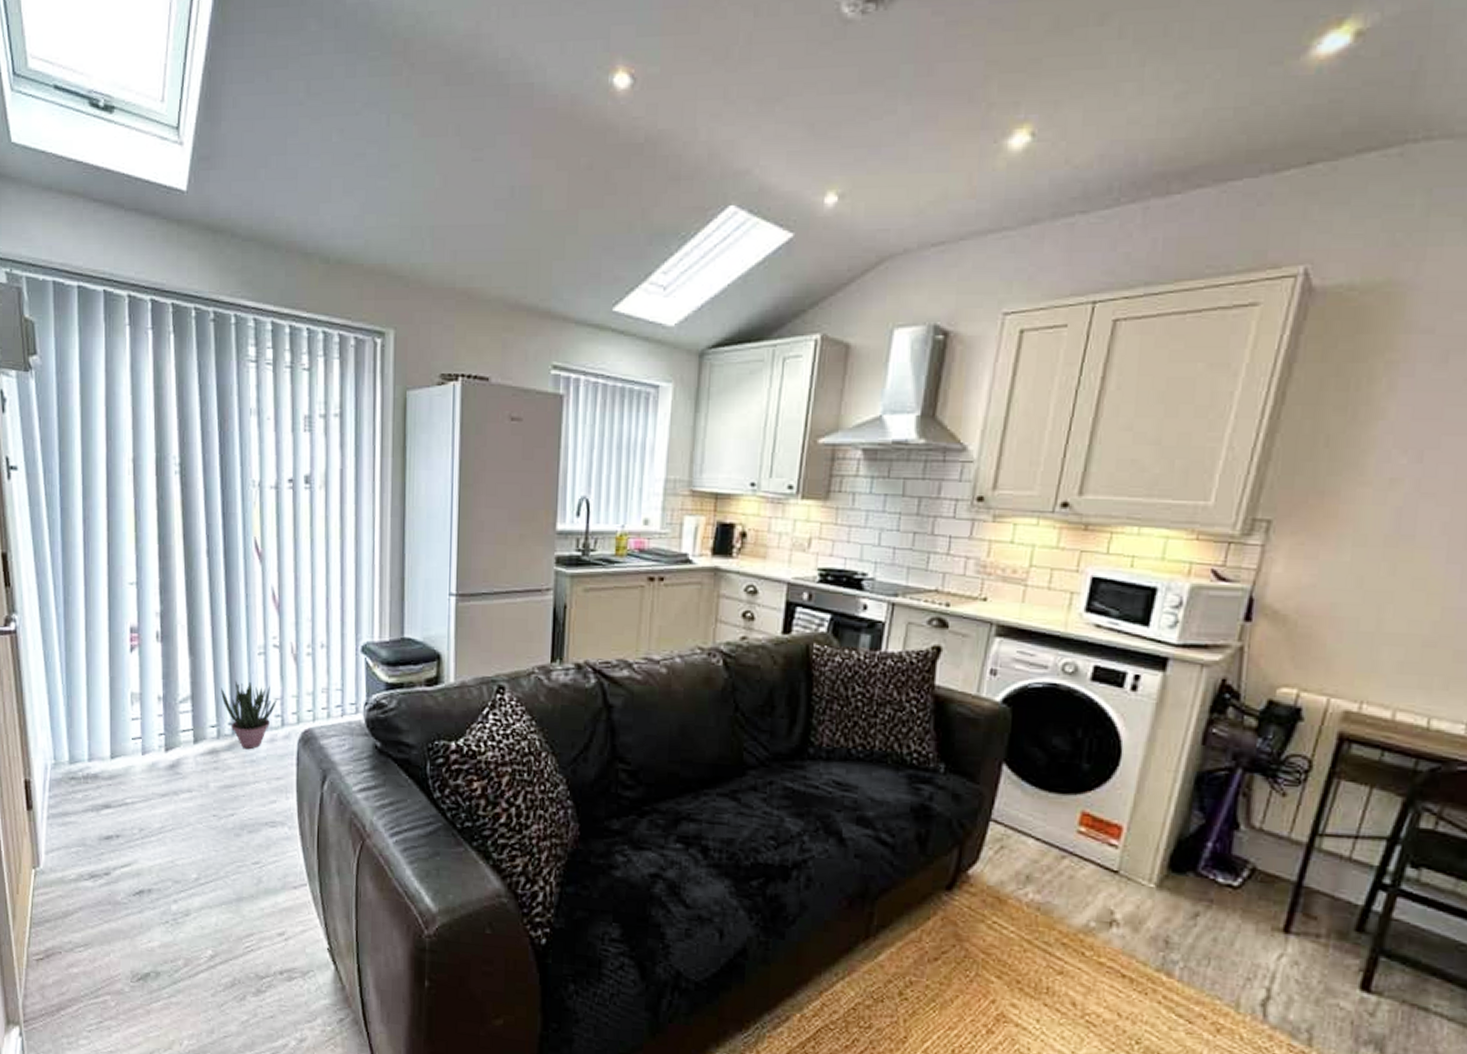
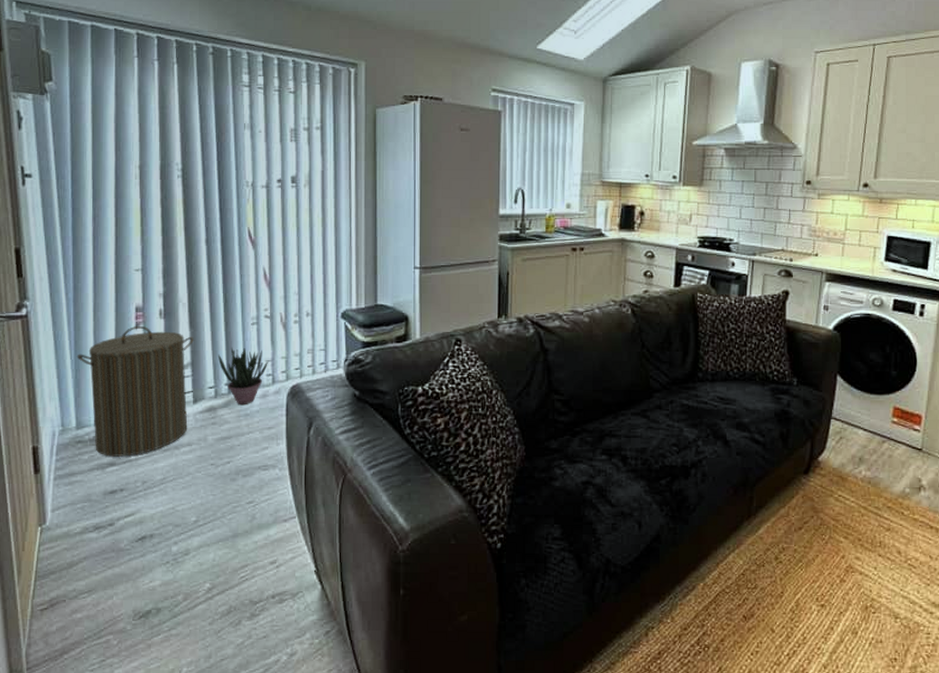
laundry hamper: none [68,650,194,799] -> present [76,326,194,457]

